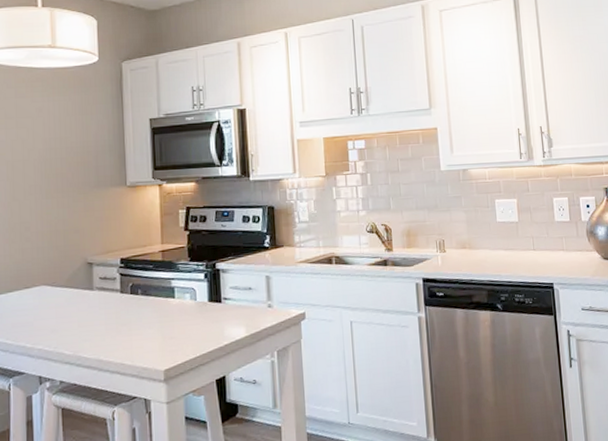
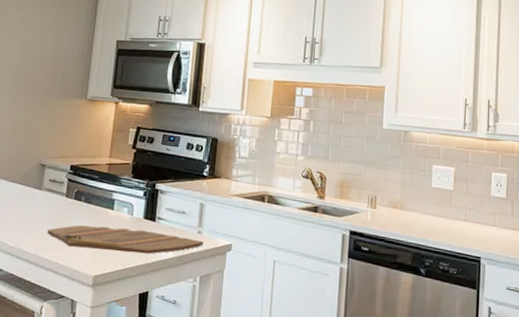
cutting board: none [106,313,276,344] -> present [47,225,204,254]

